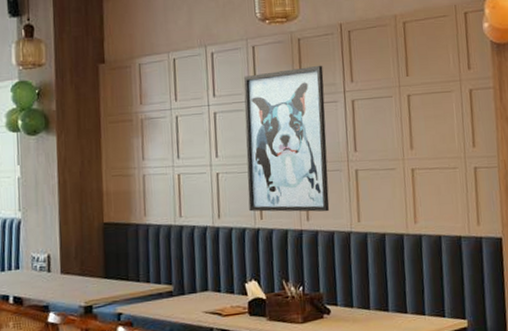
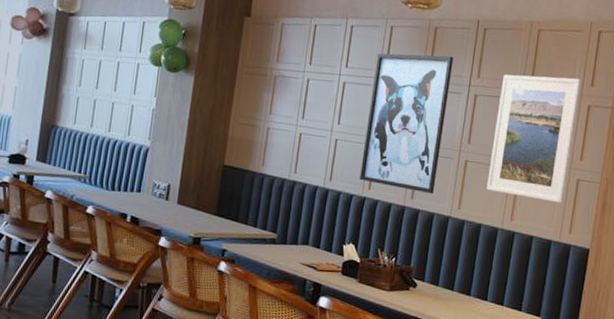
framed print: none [377,64,465,197] -> present [486,74,582,204]

